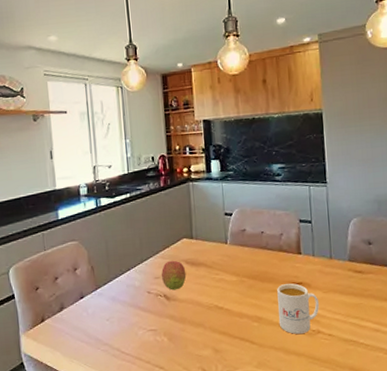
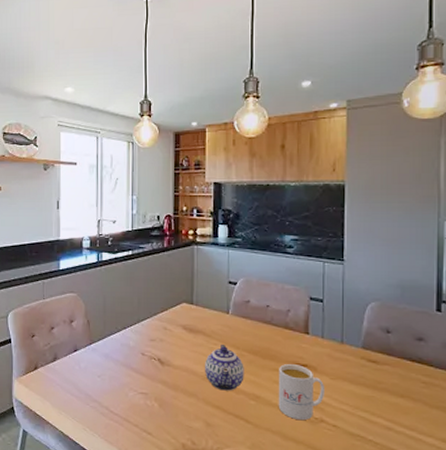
fruit: present [161,260,187,291] -> none [156,324,183,355]
teapot: none [209,273,246,317] -> present [205,344,244,391]

